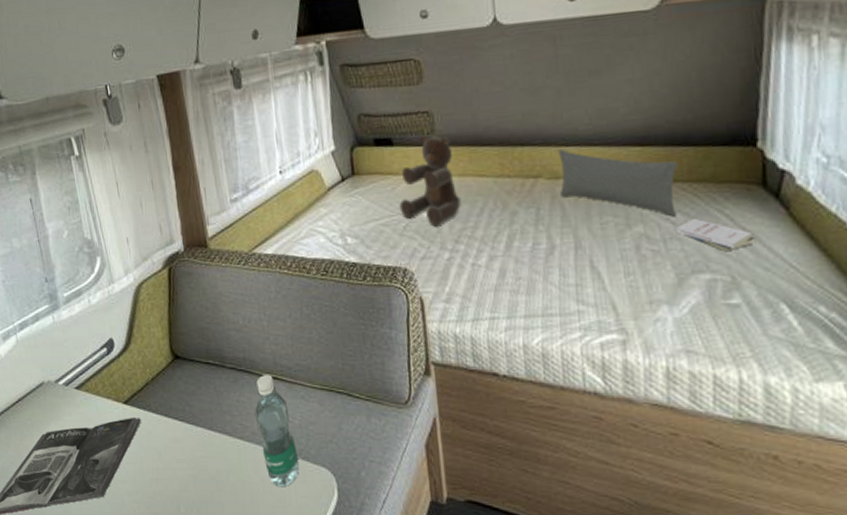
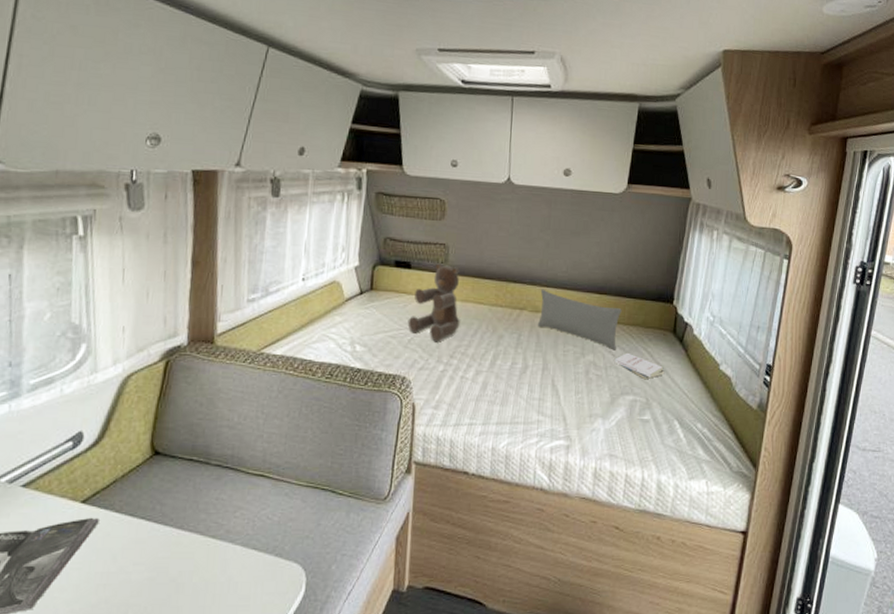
bottle: present [254,374,300,487] -> none [232,471,272,586]

